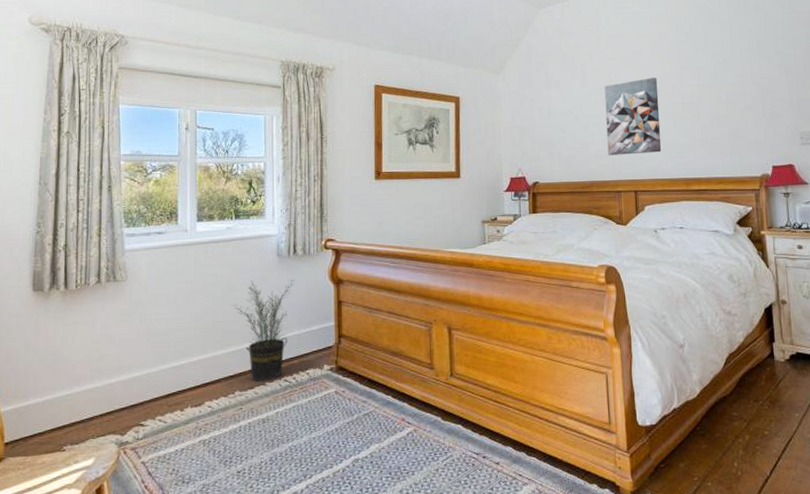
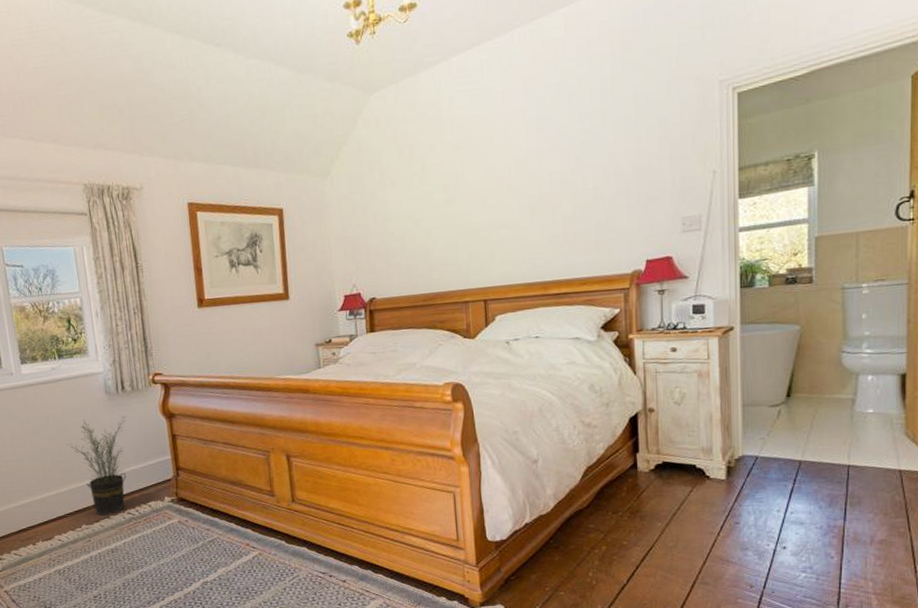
wall art: present [604,77,662,155] -> none [448,165,516,262]

